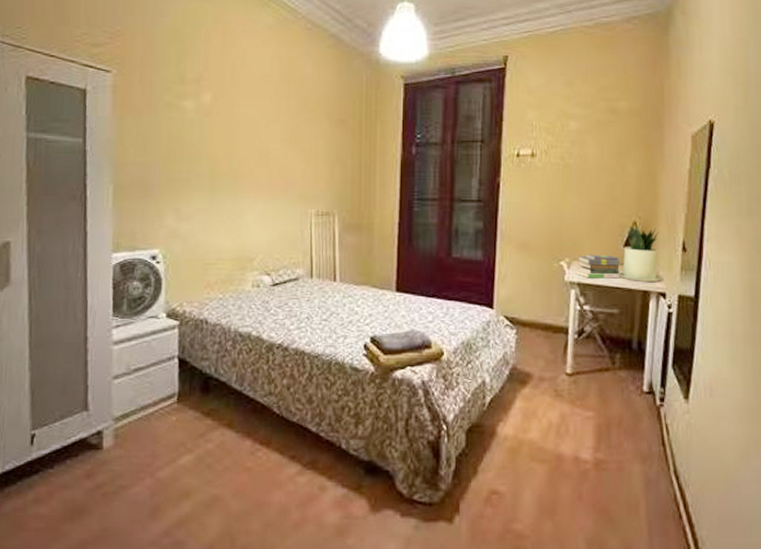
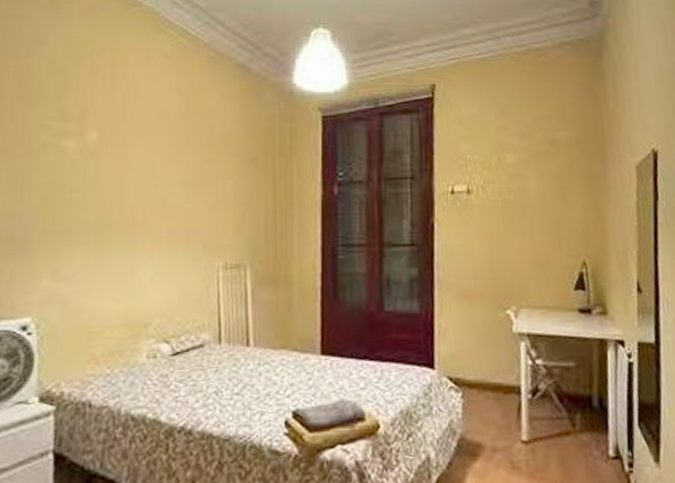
books: present [575,254,621,279] -> none [524,300,573,328]
planter: present [618,225,660,282] -> none [571,266,617,329]

